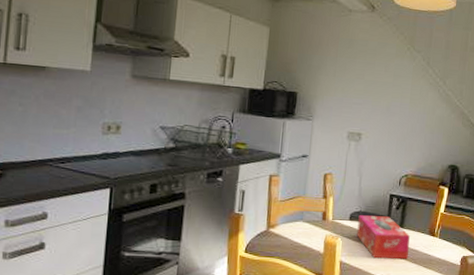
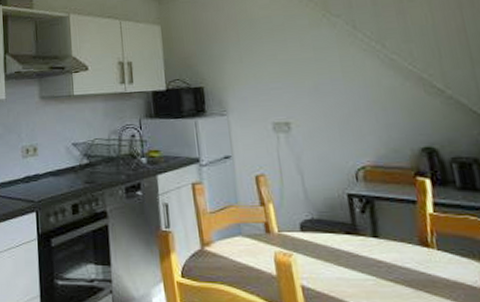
tissue box: present [357,215,410,260] -> none [311,224,397,282]

